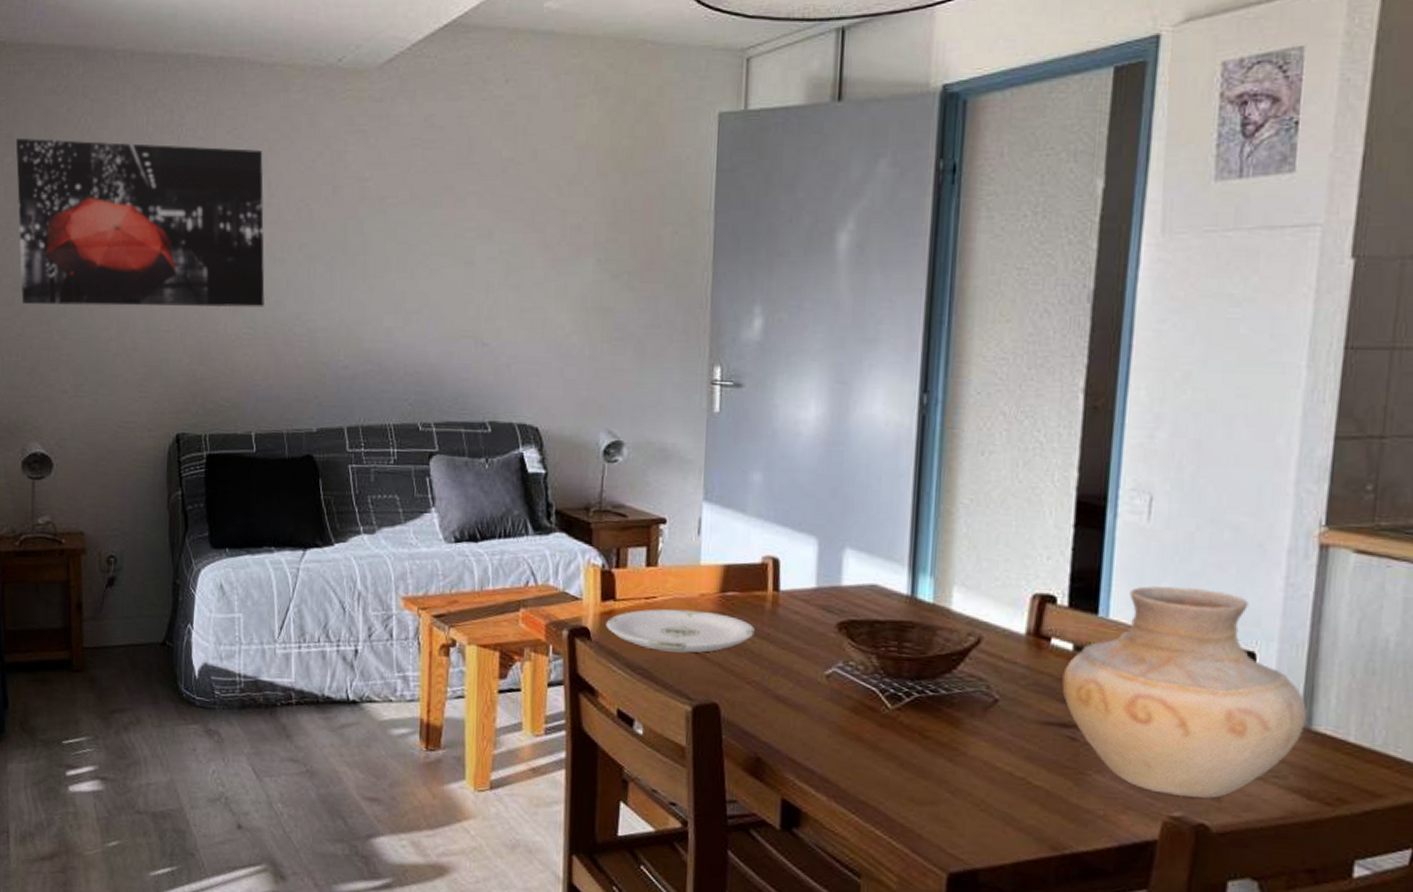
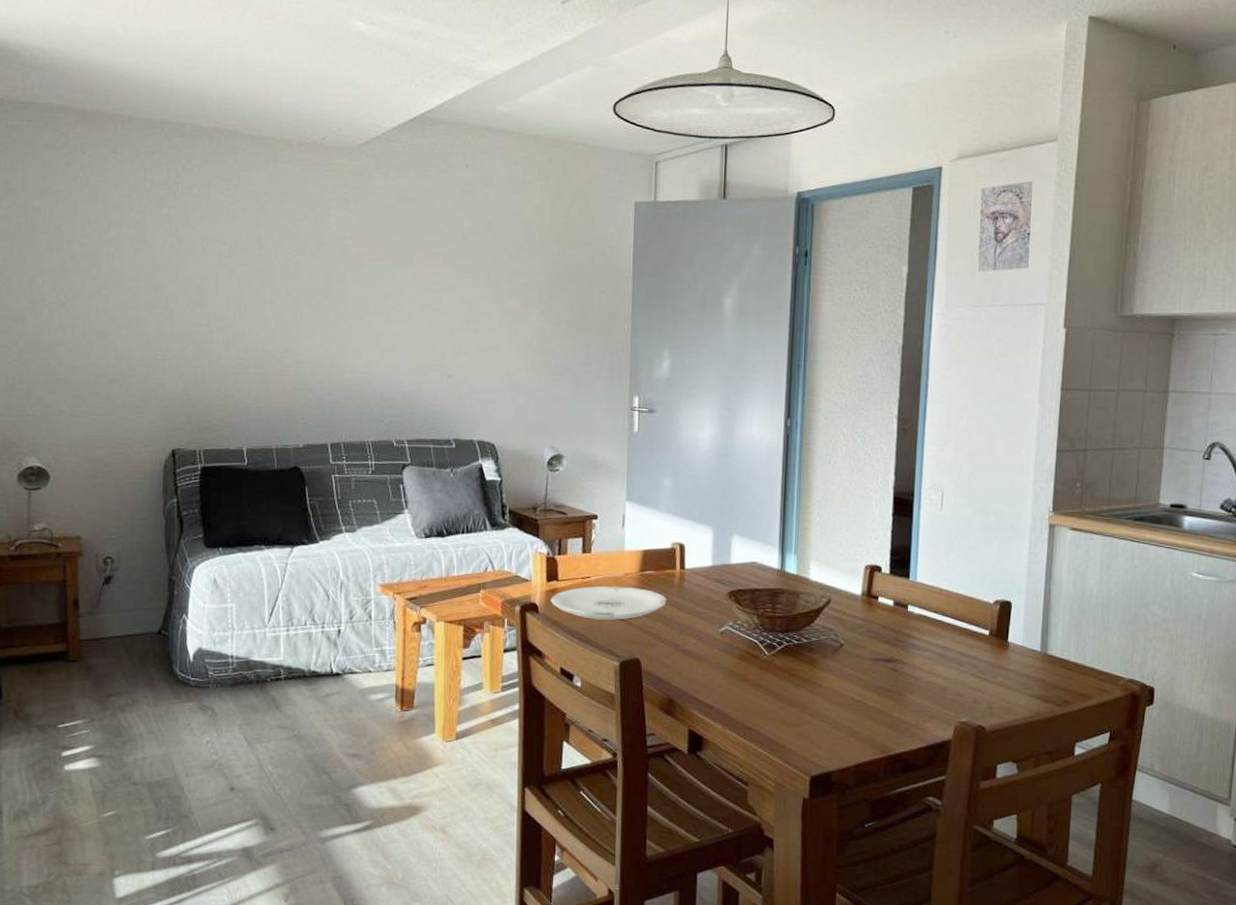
wall art: present [15,137,265,308] -> none [13,185,256,342]
vase: present [1062,586,1307,799] -> none [886,557,1044,707]

